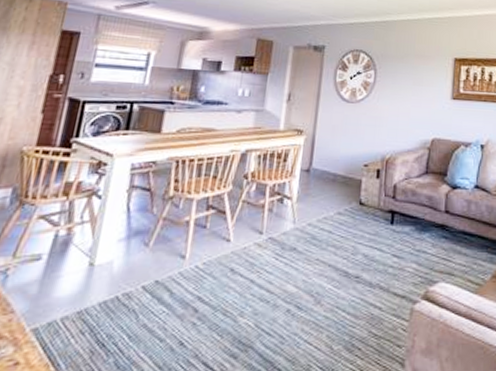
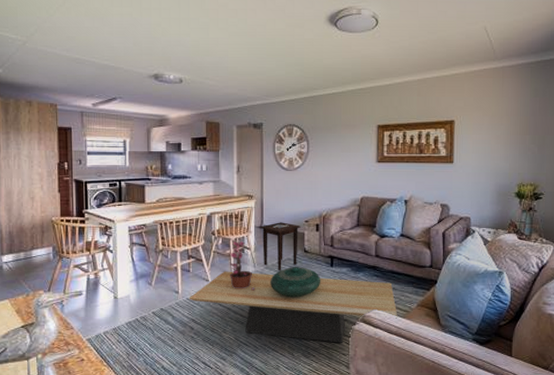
coffee table: none [198,228,469,330] -> present [189,271,398,343]
potted plant: none [258,188,292,255] -> present [229,241,255,291]
side table: none [306,165,358,228] -> present [259,222,301,270]
decorative bowl: none [311,222,378,266] -> present [269,266,321,298]

